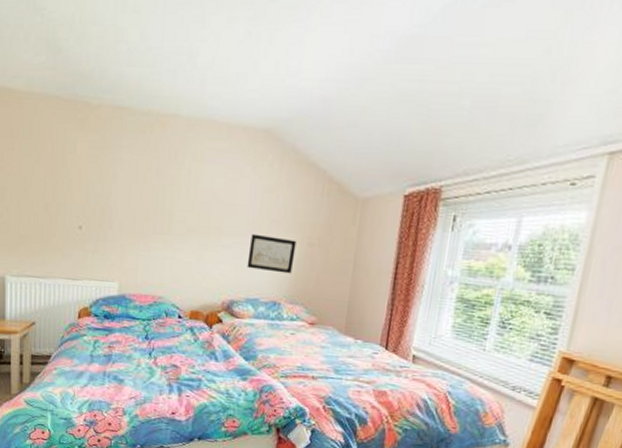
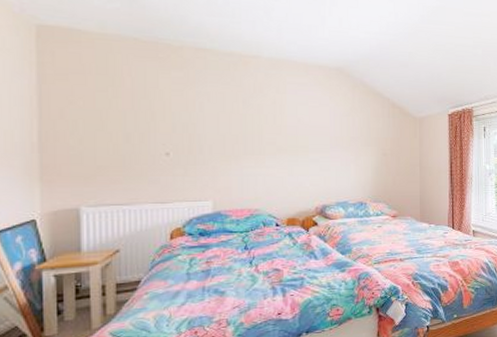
wall art: present [247,233,297,274] -> none [334,149,373,179]

